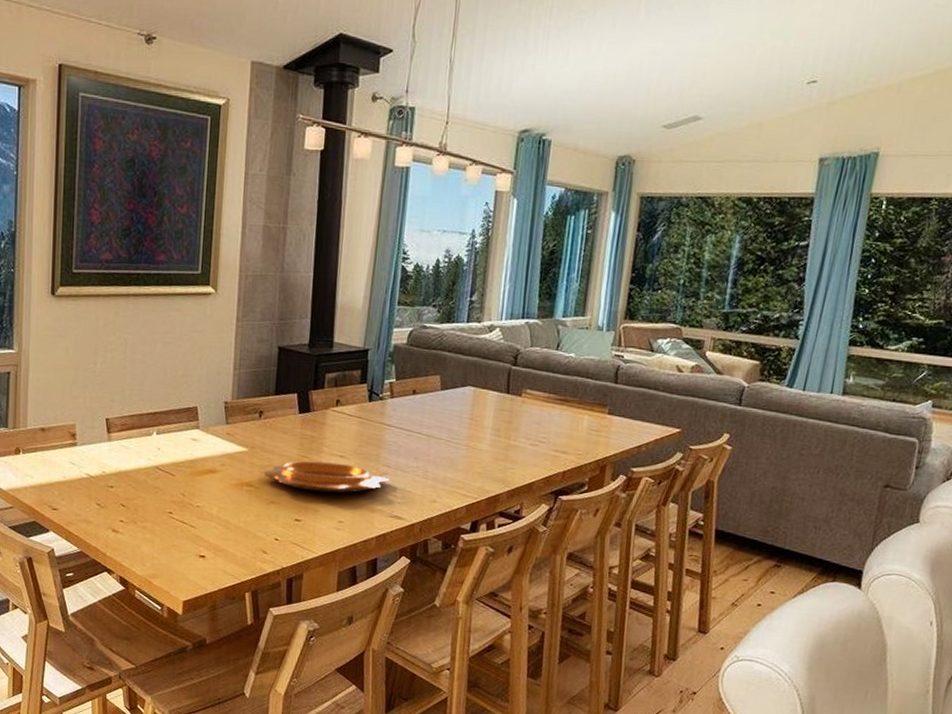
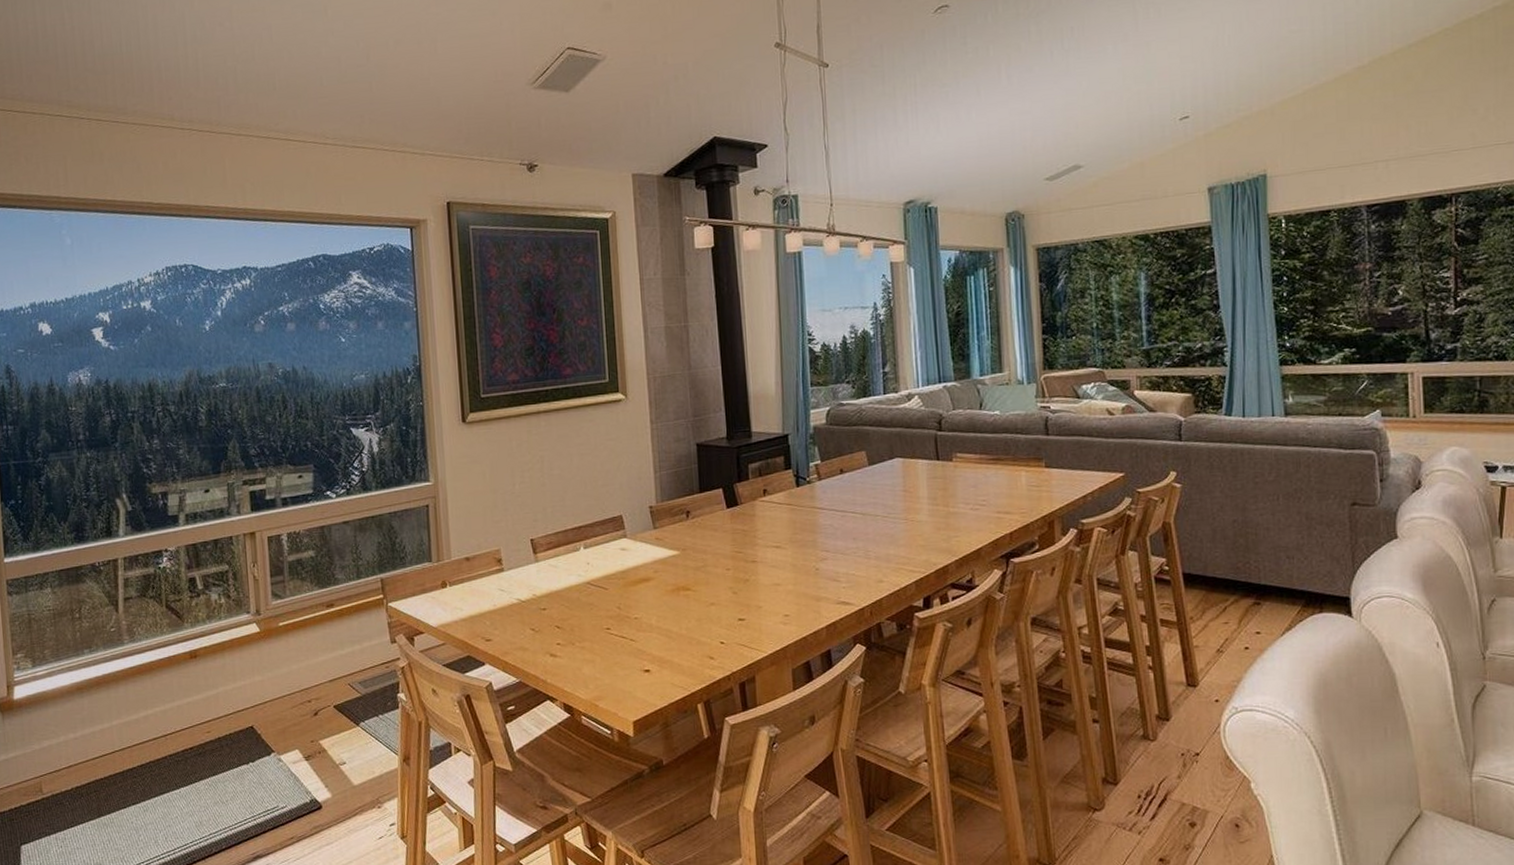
decorative bowl: present [261,461,390,493] -> none [696,554,832,587]

